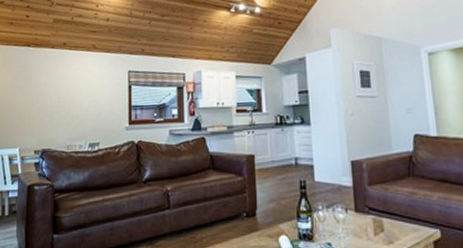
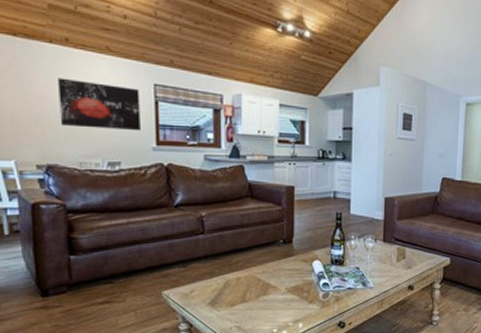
wall art: none [55,74,117,115] -> present [58,78,141,131]

